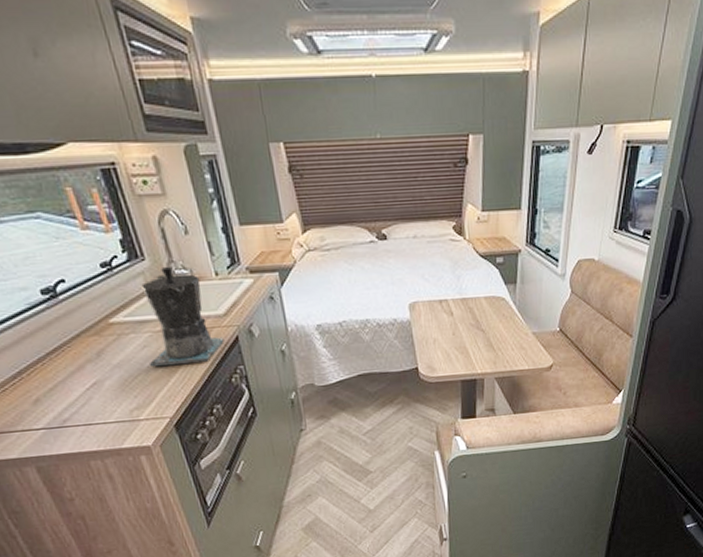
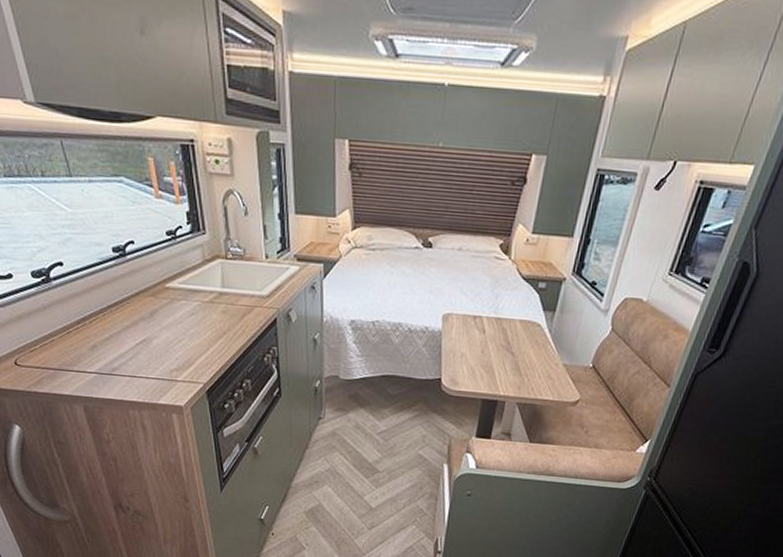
coffee maker: present [140,266,224,368] -> none [194,242,263,339]

